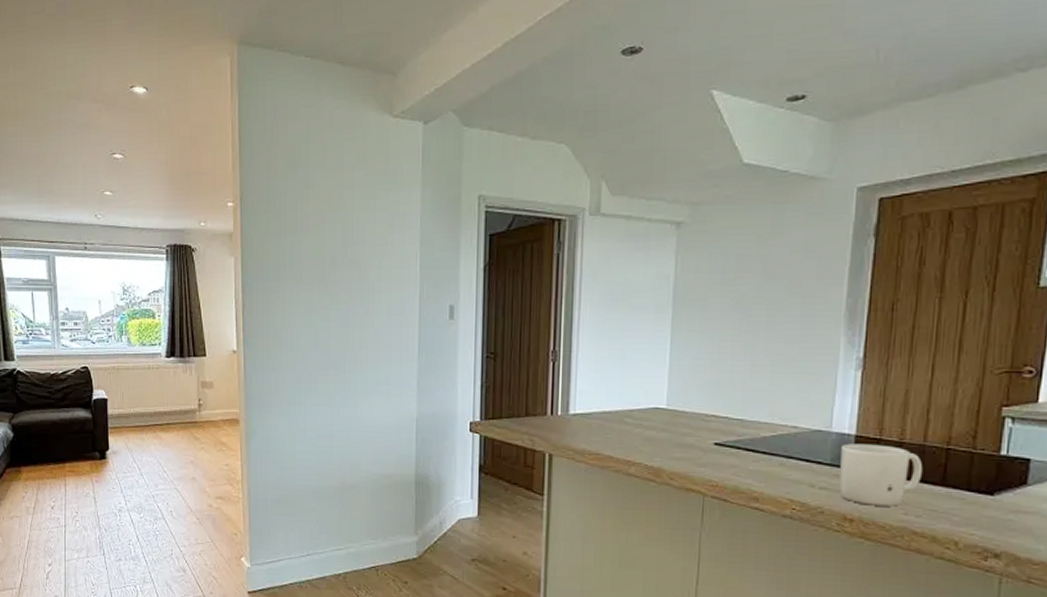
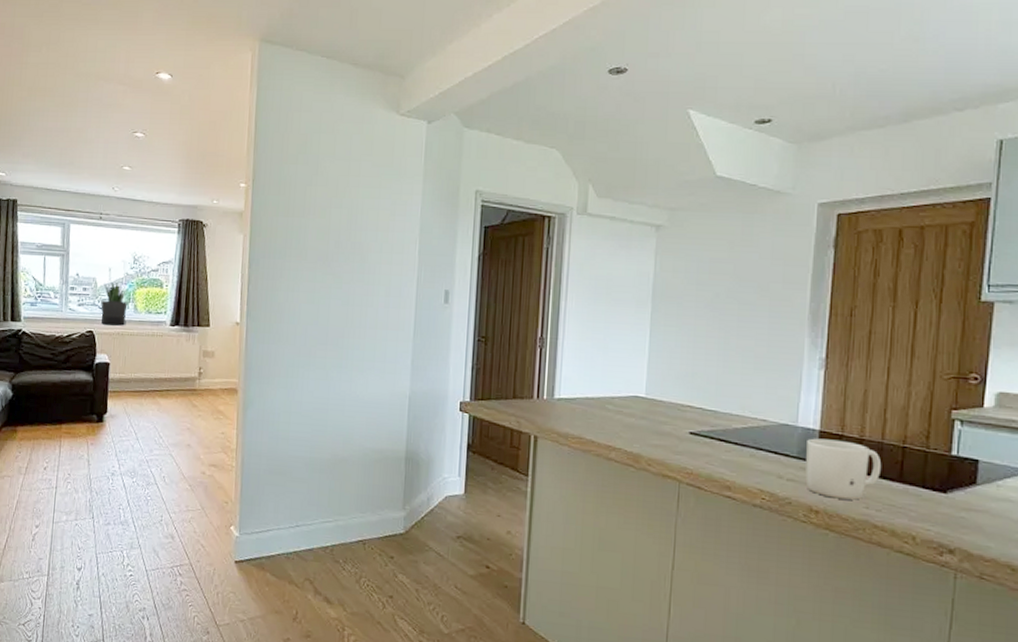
planter: none [93,314,121,360] -> present [100,281,128,326]

